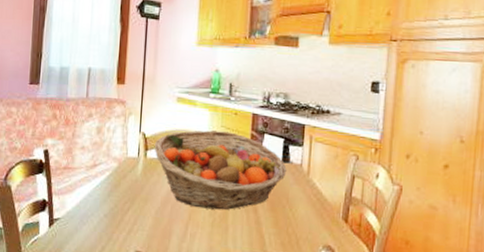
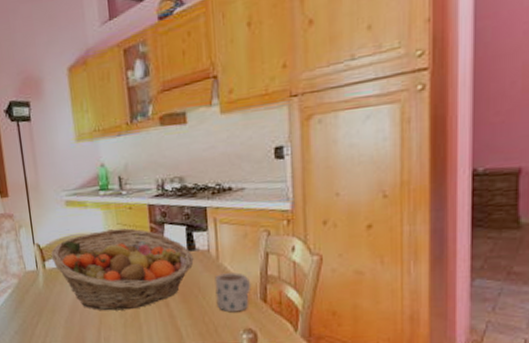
mug: none [301,188,336,228] -> present [214,272,251,312]

